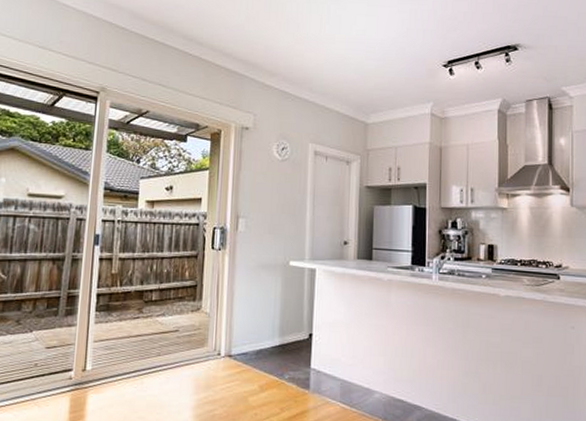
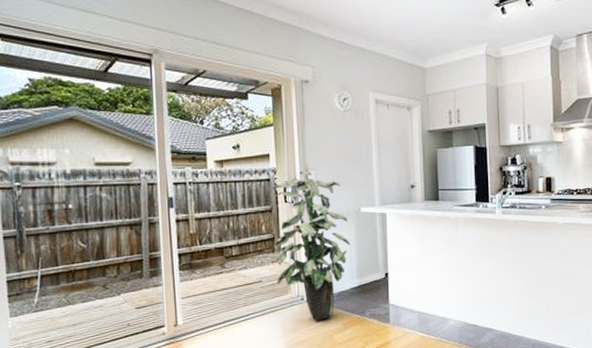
indoor plant: none [194,217,276,379] -> present [272,170,351,320]

